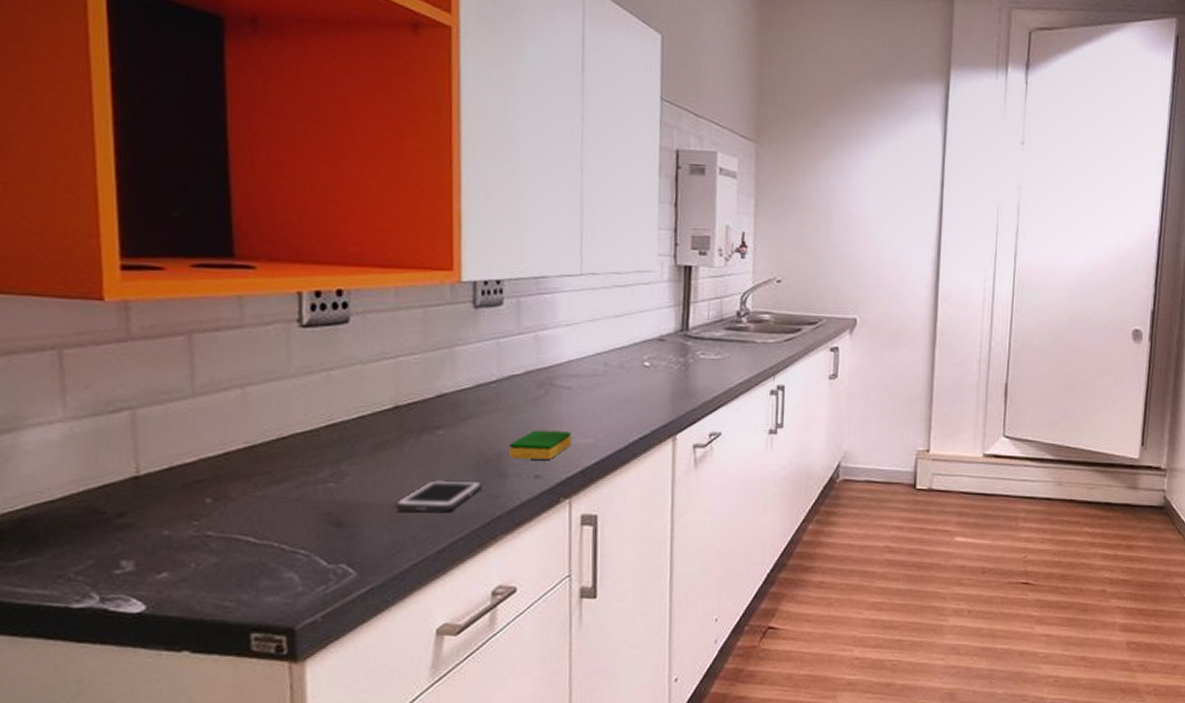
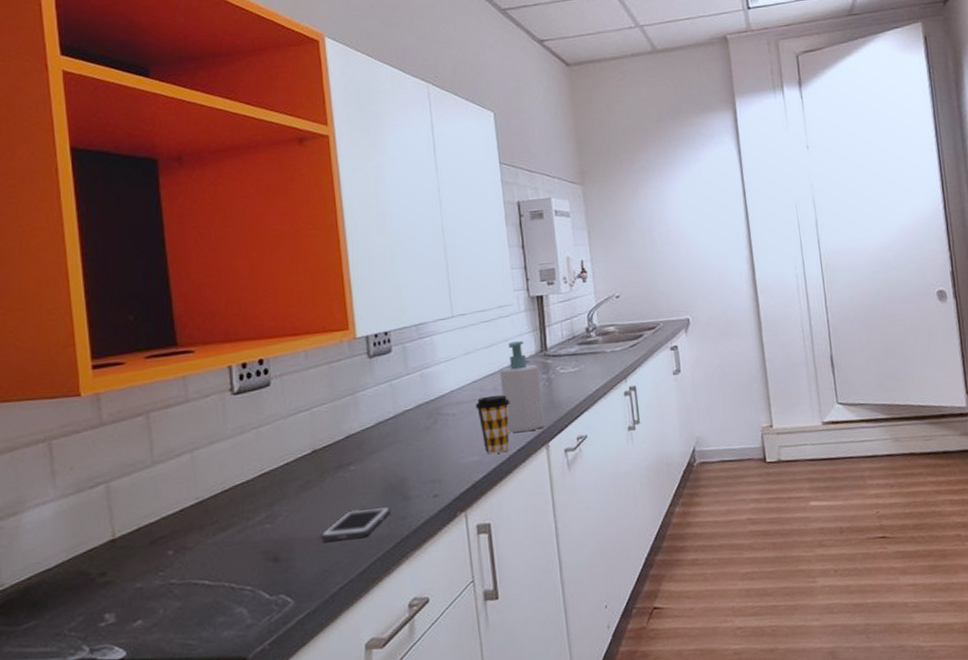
dish sponge: present [509,430,572,459] -> none [409,452,461,483]
coffee cup: none [596,372,637,439] -> present [475,394,510,454]
soap bottle: none [629,314,676,420] -> present [499,341,545,433]

